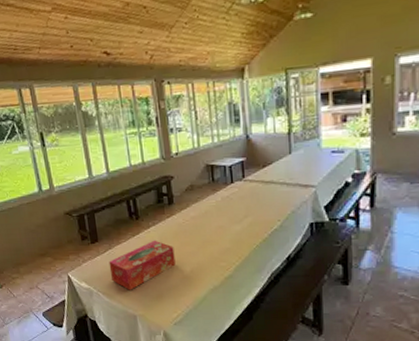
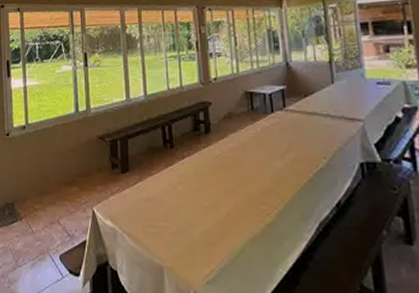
tissue box: present [108,240,176,290] -> none [138,173,211,234]

